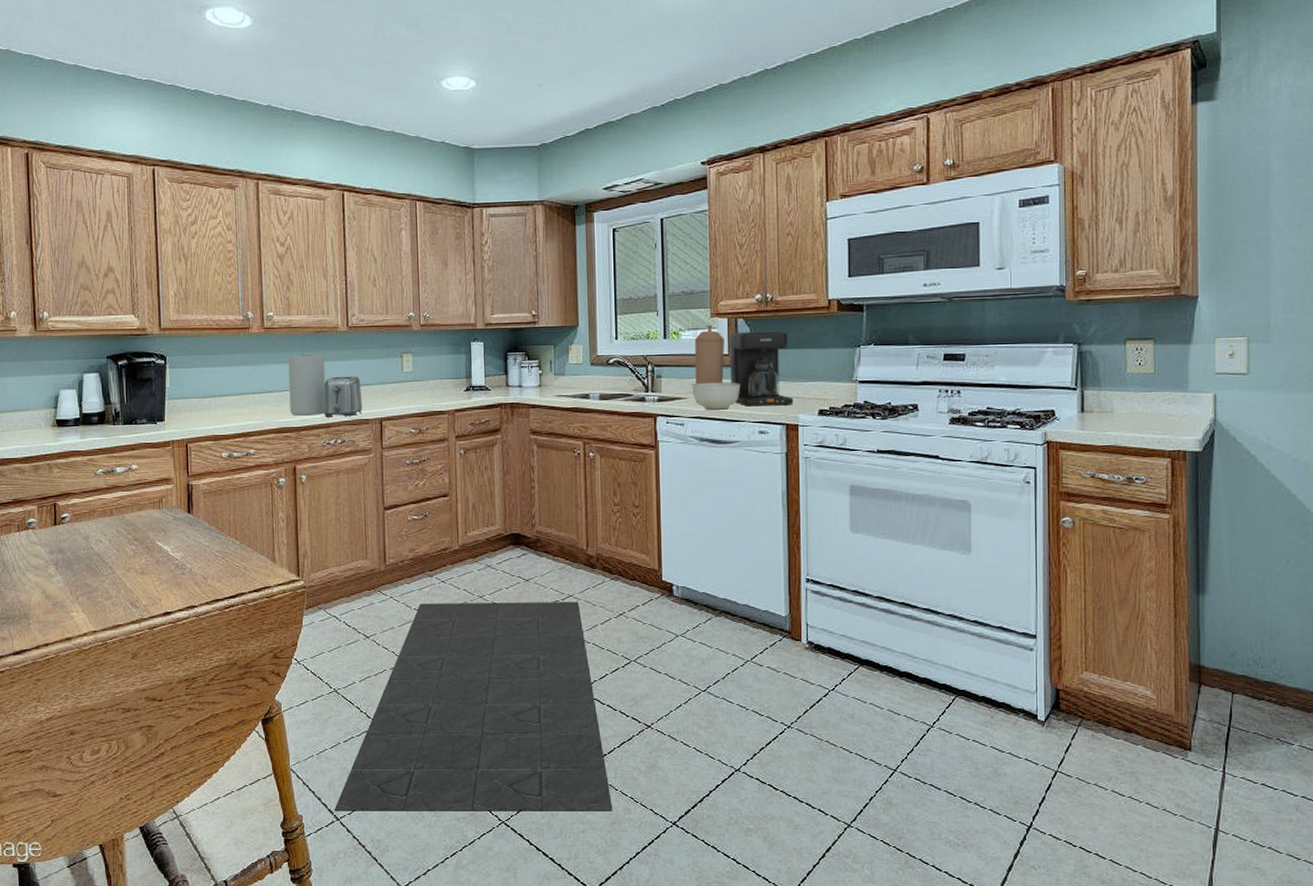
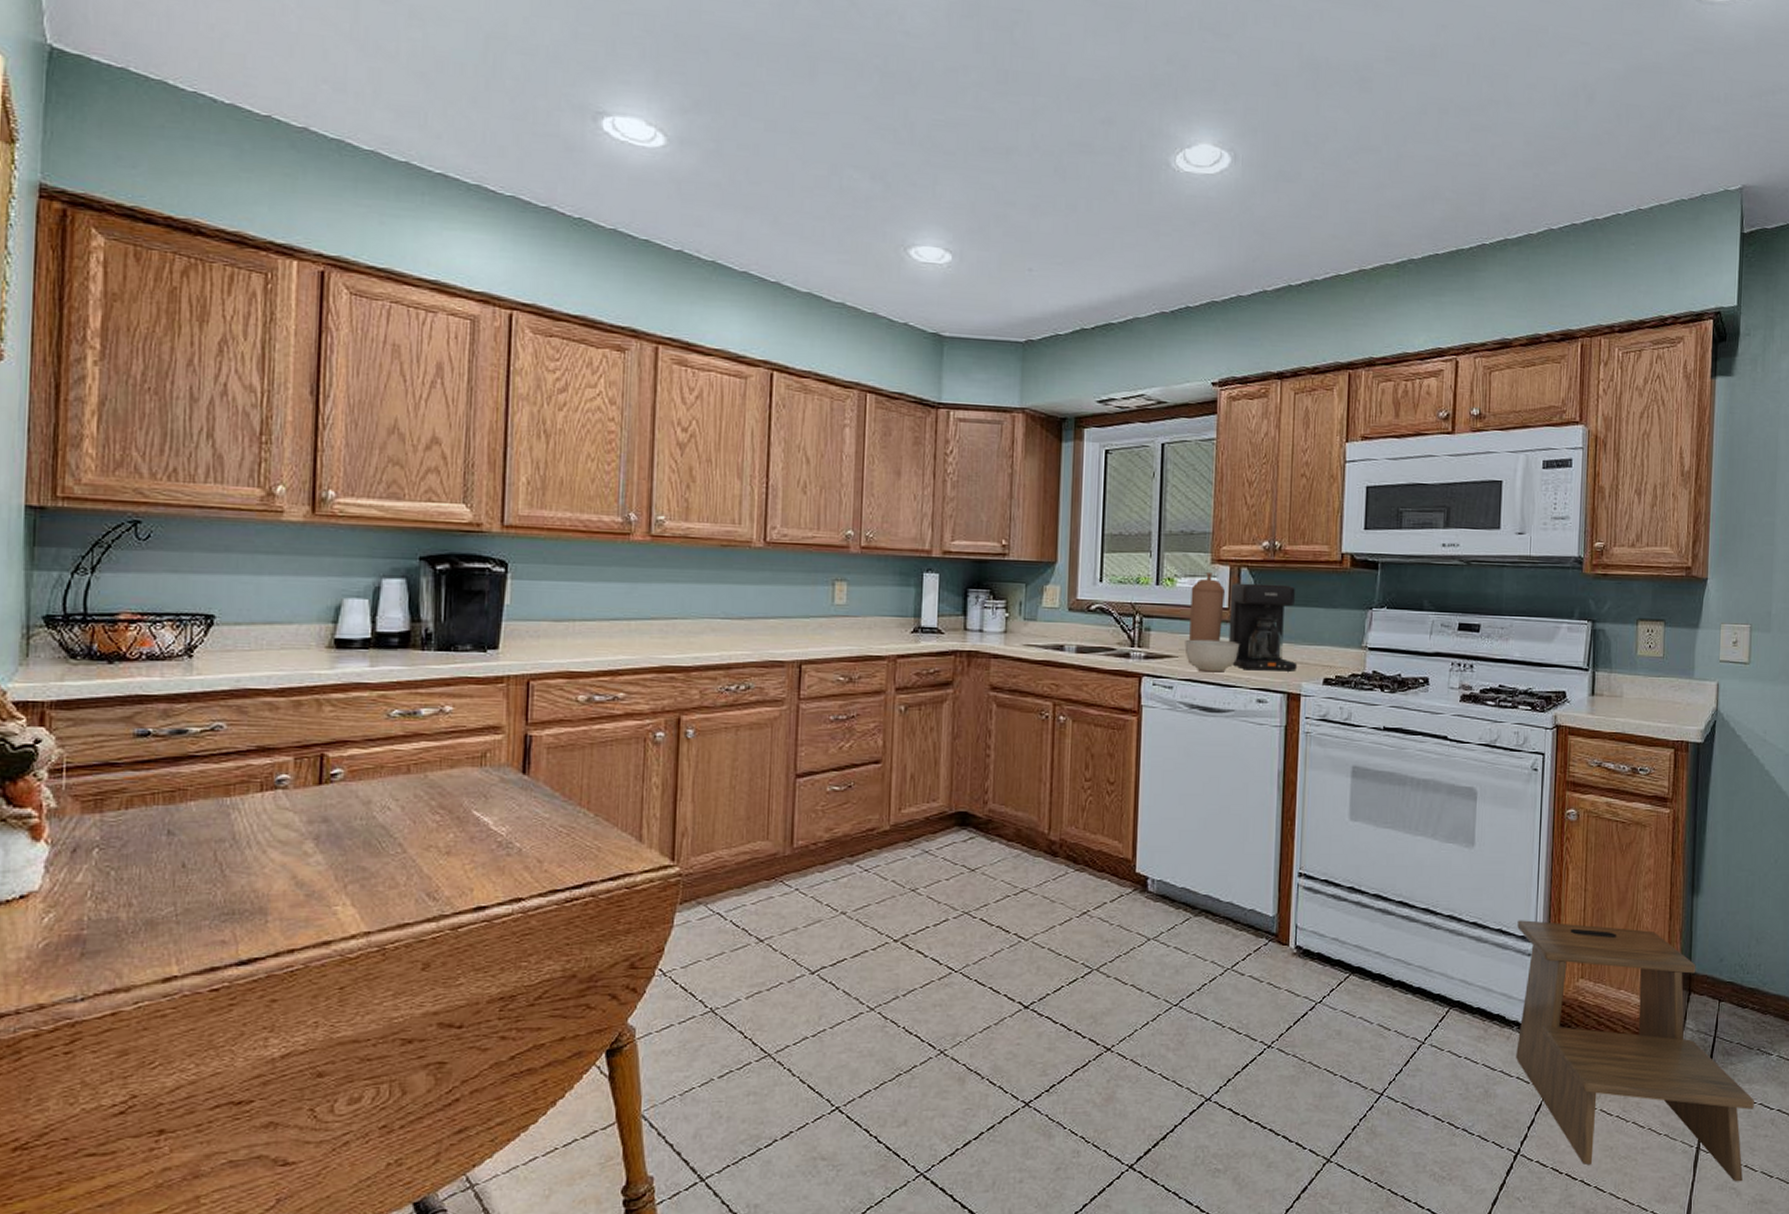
paper towel holder: present [288,352,326,416] -> none [678,571,731,652]
toaster: present [323,376,363,417] -> none [723,604,778,657]
floor mat: present [335,601,613,811] -> none [699,897,1059,1170]
step stool: none [1018,618,1276,863] -> present [1516,920,1754,1182]

